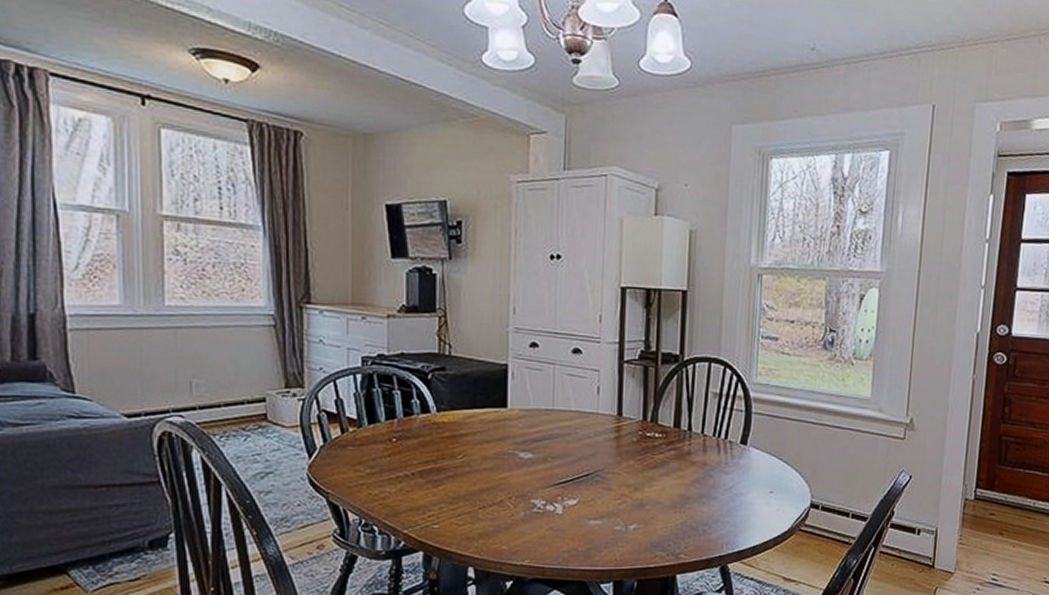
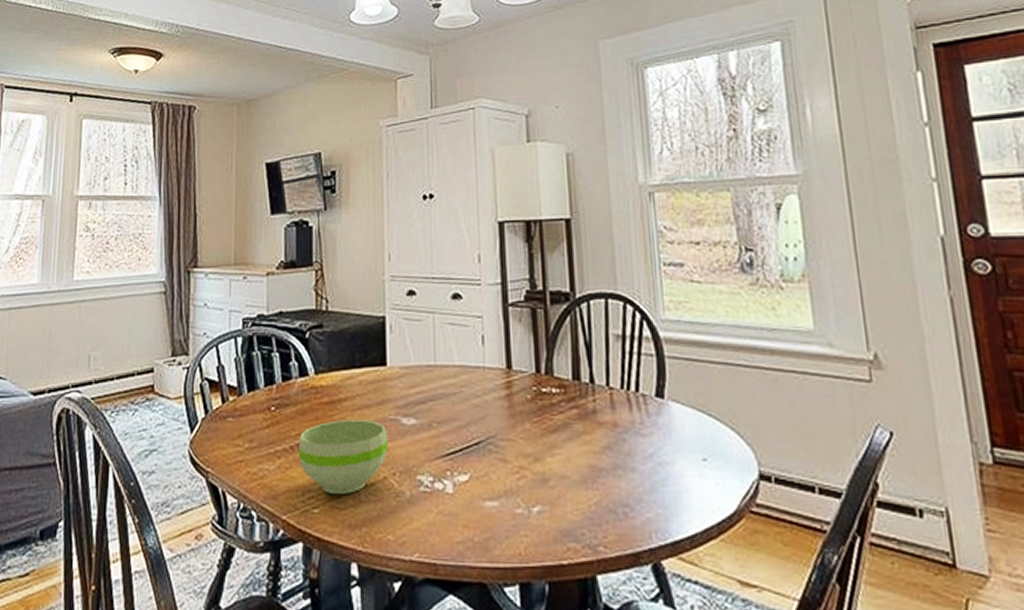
bowl: none [419,452,506,514] -> present [298,420,389,495]

